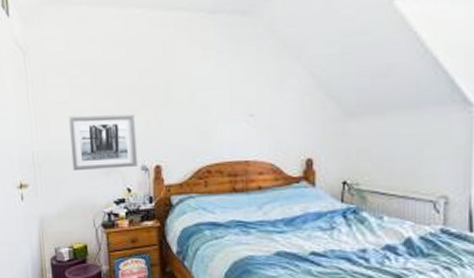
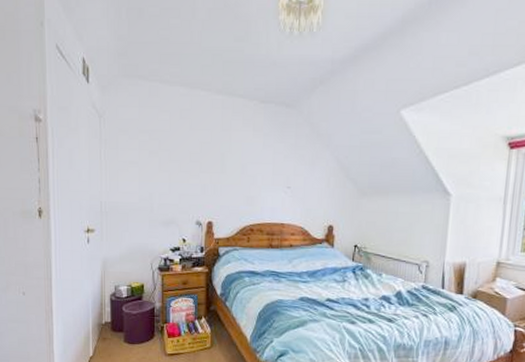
wall art: present [69,114,139,170] -> none [136,174,194,222]

